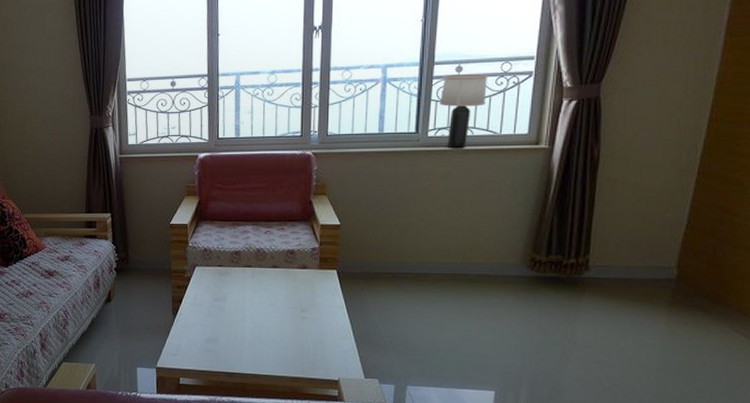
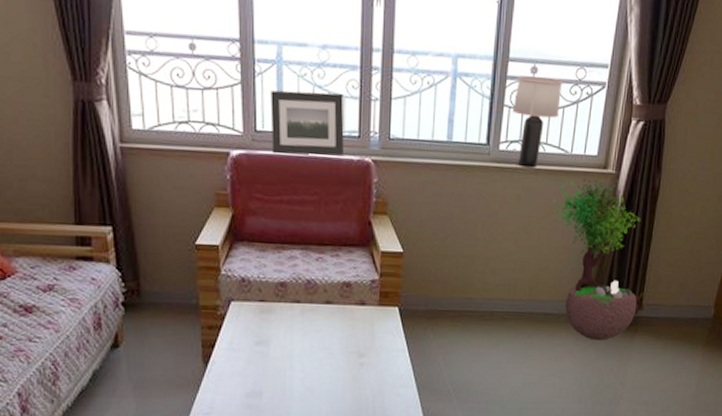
picture frame: none [230,105,289,154] -> present [270,90,344,157]
potted tree: none [484,153,583,300] -> present [553,178,641,341]

